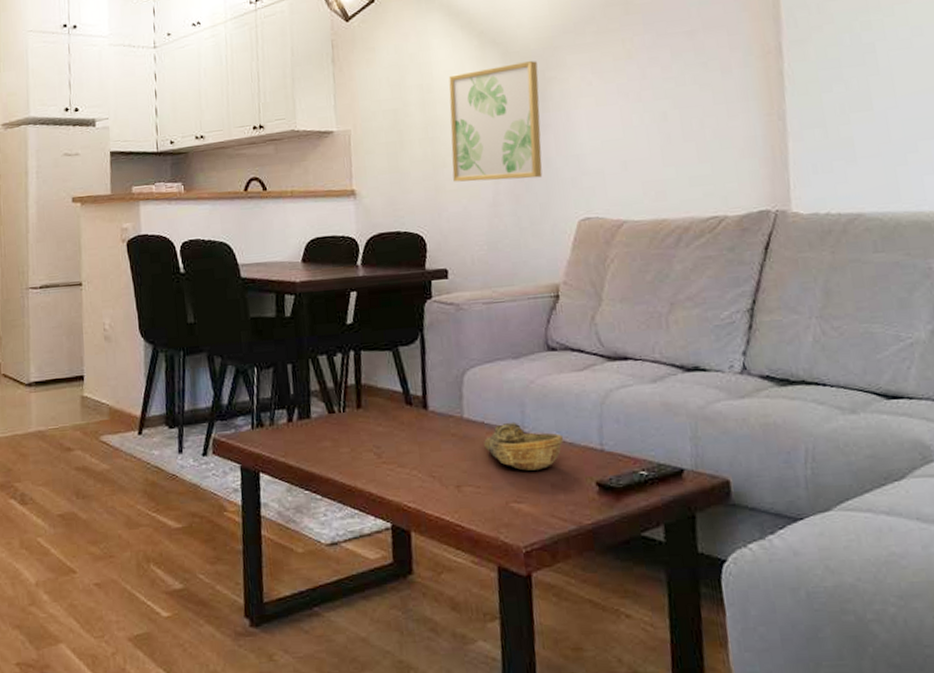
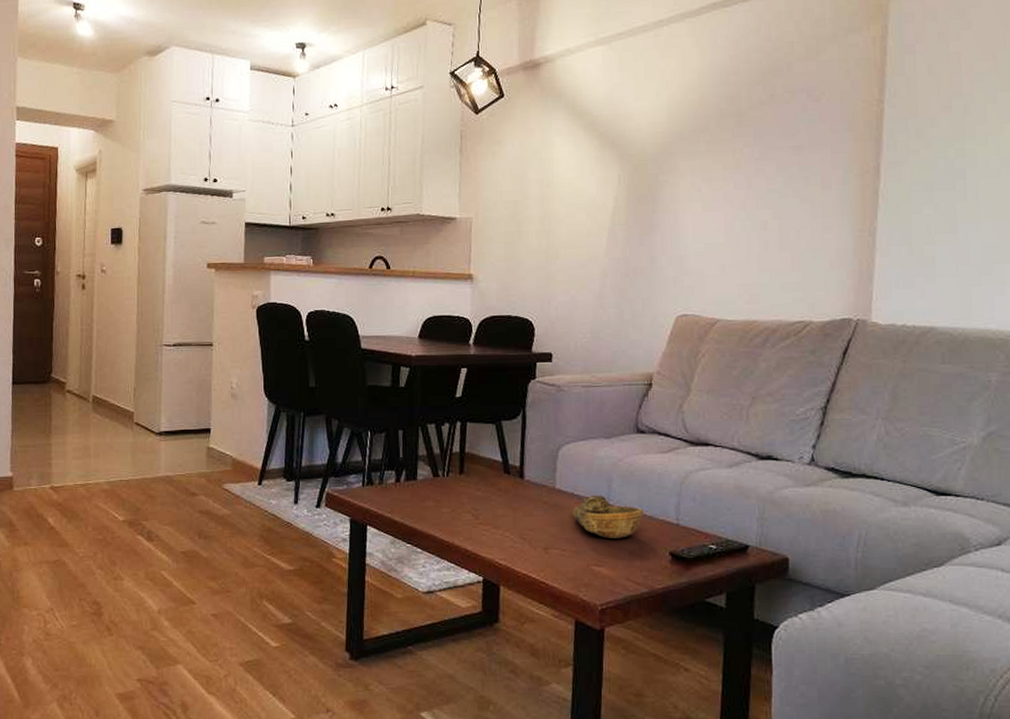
wall art: present [448,61,543,182] -> none [564,164,652,275]

